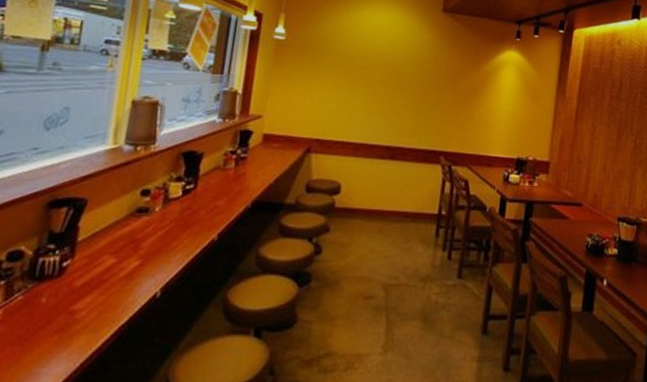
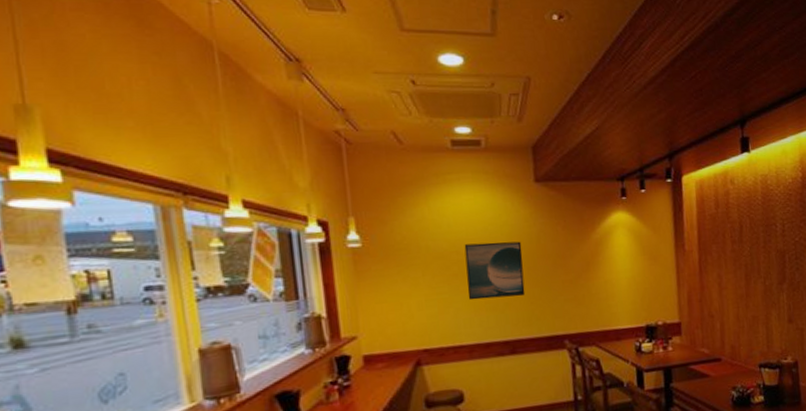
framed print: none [364,54,420,109] -> present [464,241,526,301]

